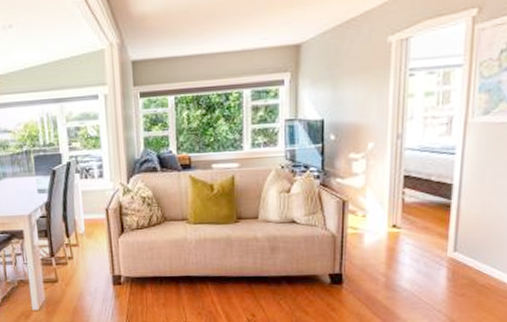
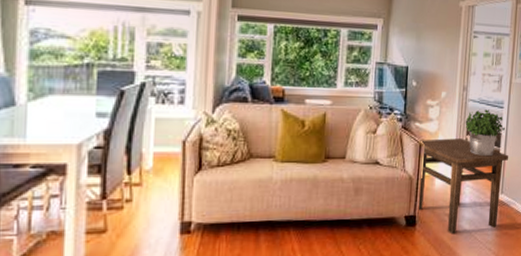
side table: none [342,192,464,294] -> present [416,138,508,235]
potted plant: none [401,157,458,211] -> present [465,109,505,157]

